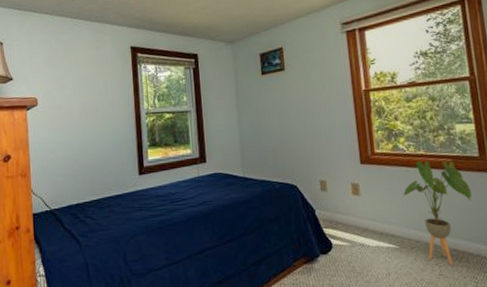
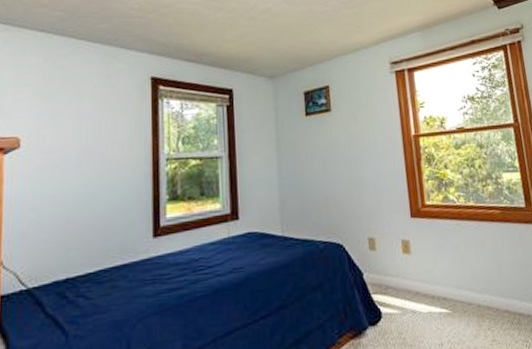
house plant: present [402,161,473,265] -> none [453,212,522,328]

